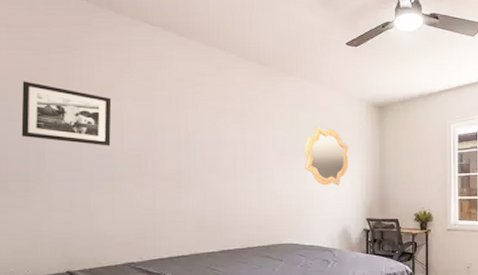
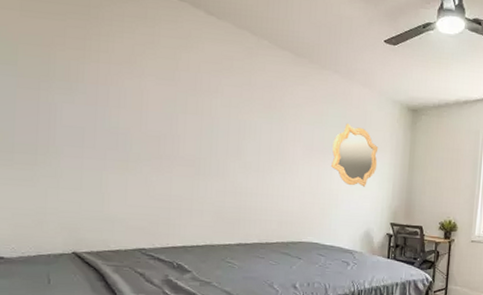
picture frame: present [21,81,112,146] -> none [31,46,132,125]

